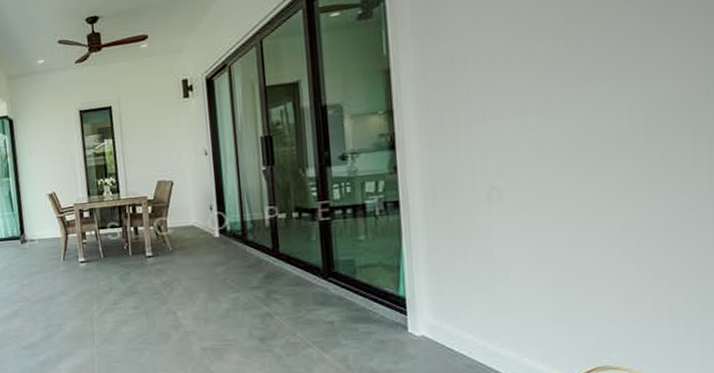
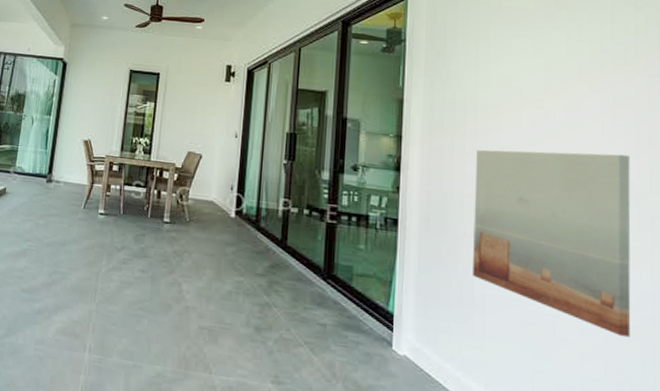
wall art: none [484,67,685,271] -> present [473,149,631,338]

